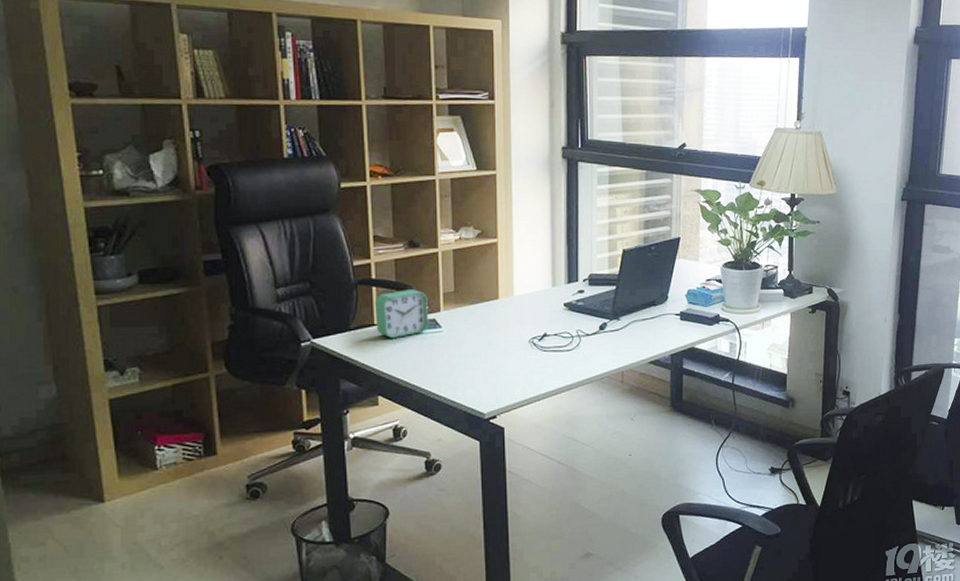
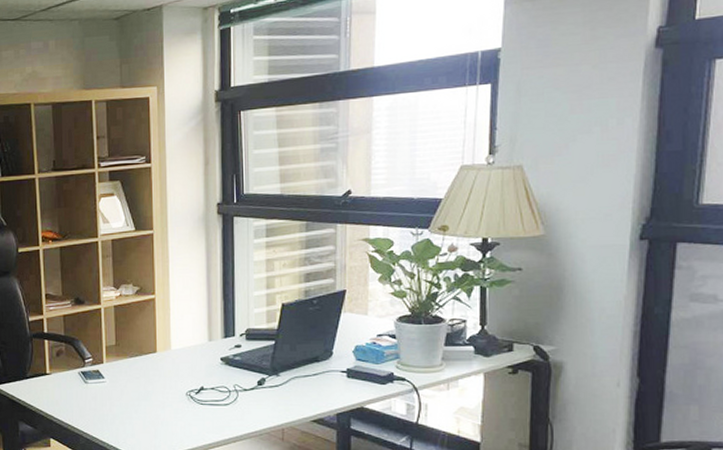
alarm clock: present [374,289,429,338] -> none [46,343,94,386]

